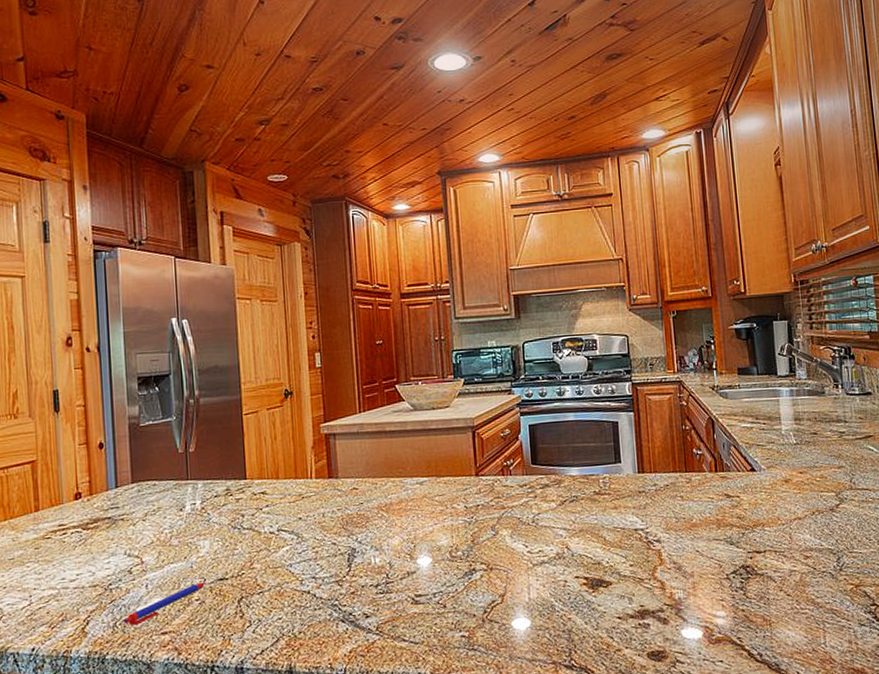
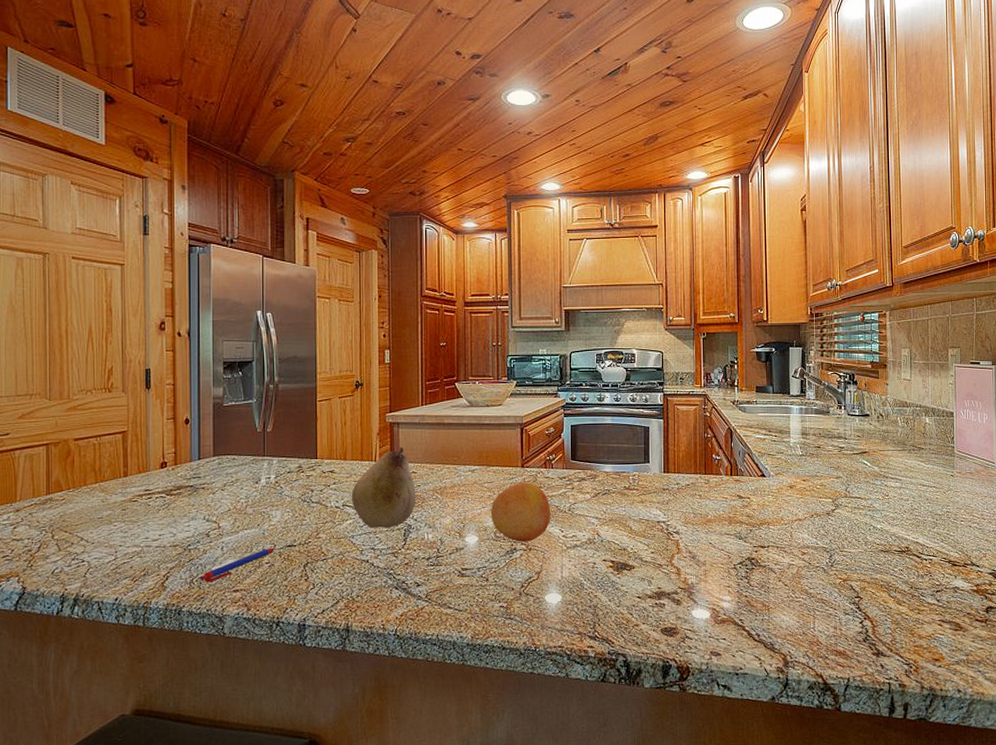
fruit: none [286,460,360,555] -> present [351,446,416,528]
fruit: none [443,492,513,561] -> present [490,482,551,542]

